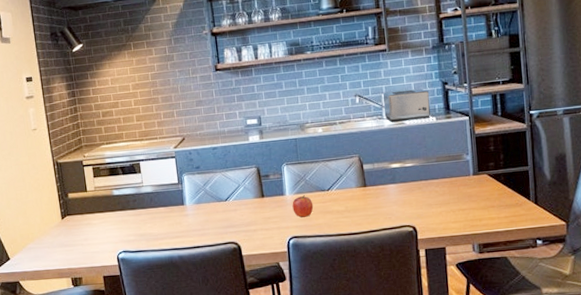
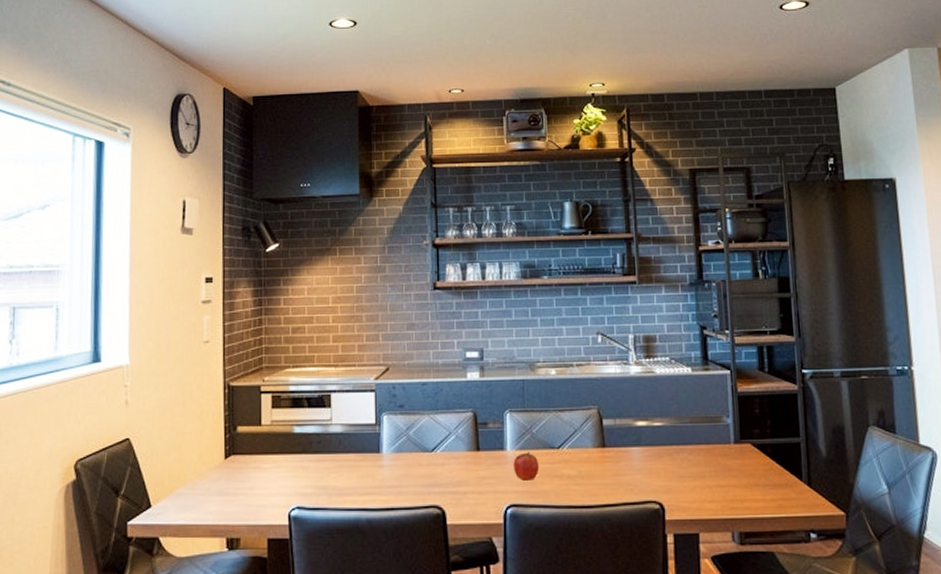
toaster: present [382,88,431,123] -> none [629,331,685,370]

